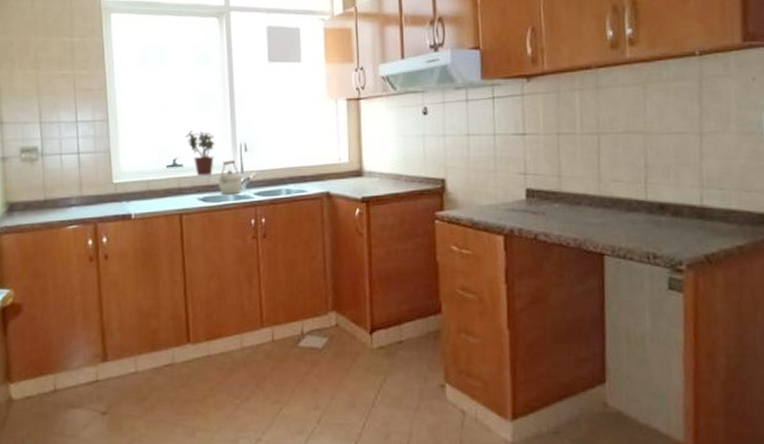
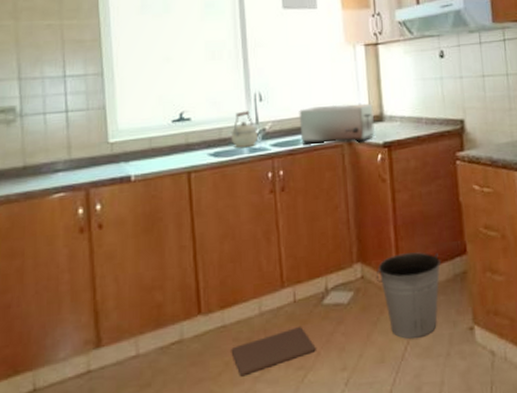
potted plant: present [186,131,215,176] -> none [193,82,227,130]
door mat: none [215,365,291,403] -> present [231,327,316,377]
toaster: none [281,158,353,196] -> present [299,103,375,144]
bucket: none [349,307,414,389] -> present [375,252,440,339]

